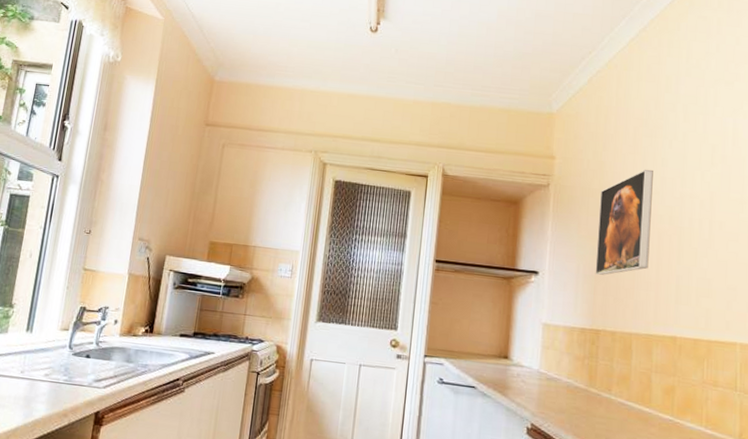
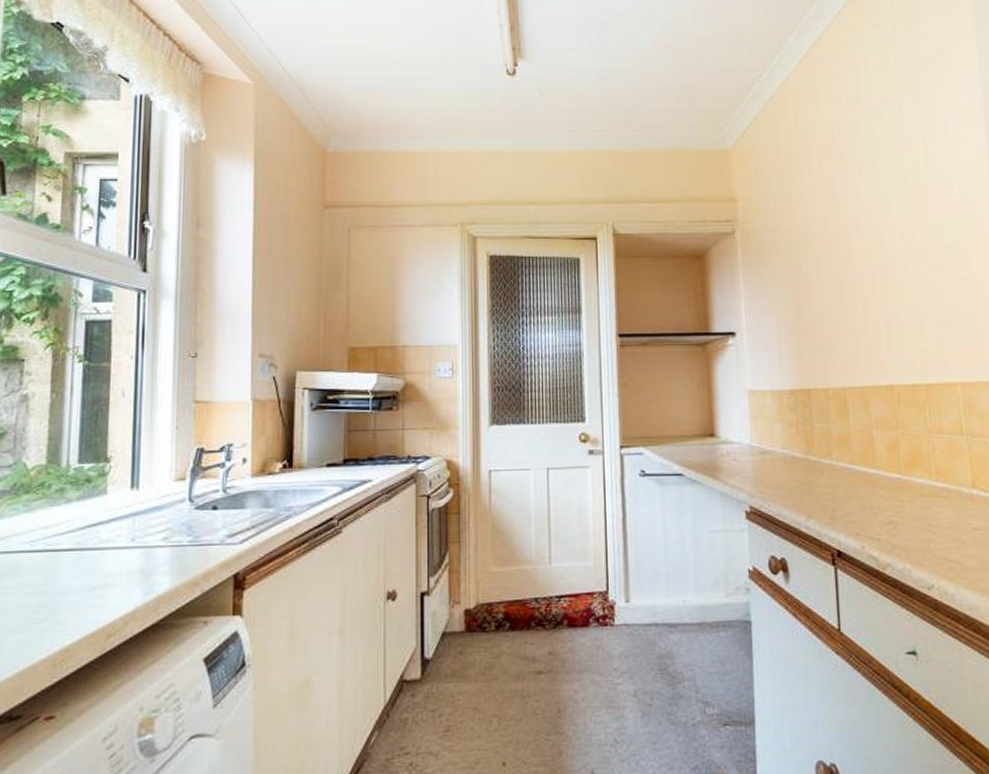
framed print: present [595,169,653,275] -> none [791,201,854,327]

